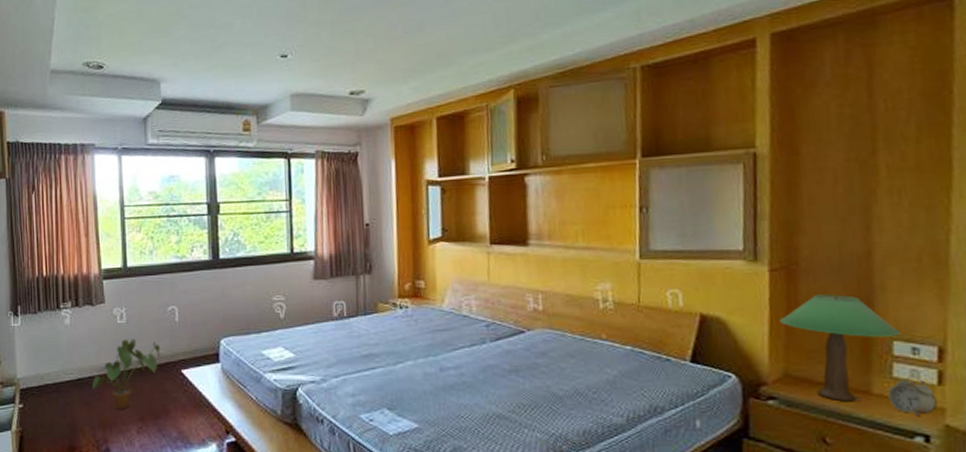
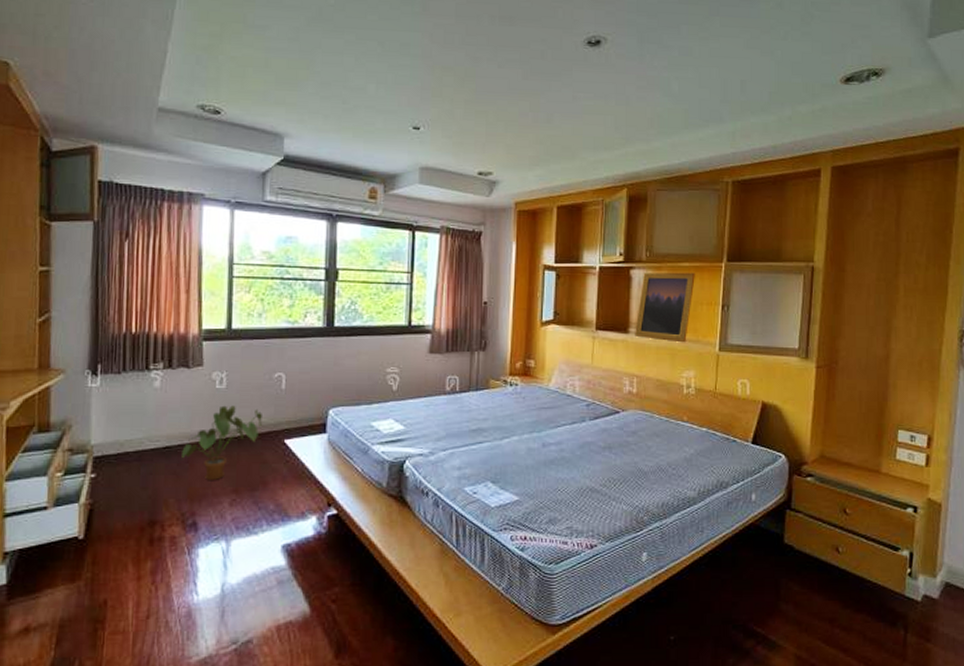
picture frame: none [535,173,604,251] -> present [635,272,695,342]
table lamp: present [780,294,900,402] -> none [821,389,904,479]
alarm clock: present [888,376,937,417] -> none [892,459,924,492]

